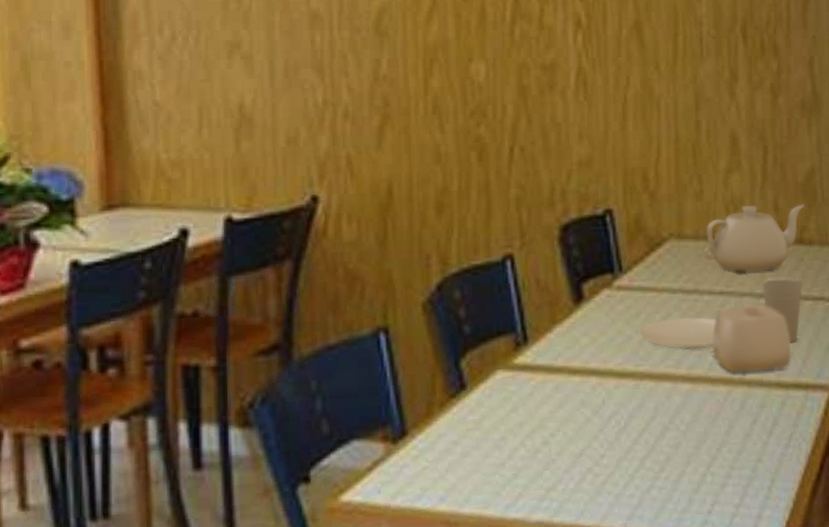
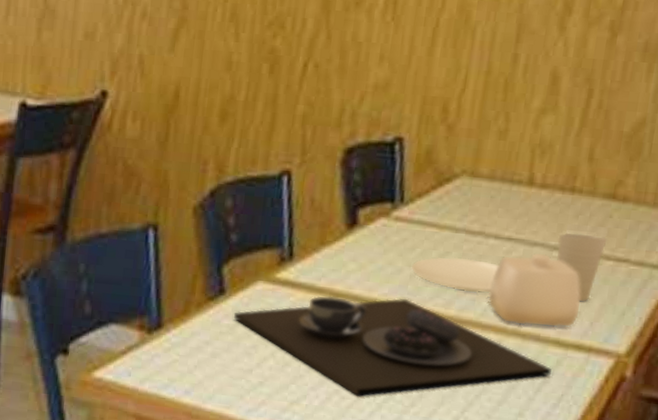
place setting: none [477,364,778,472] -> present [233,295,552,397]
teapot: present [702,204,806,273] -> none [495,150,627,223]

